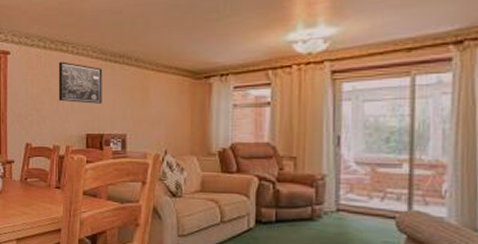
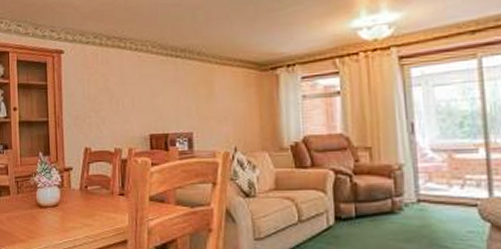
wall art: present [58,61,103,104] -> none [116,58,165,102]

